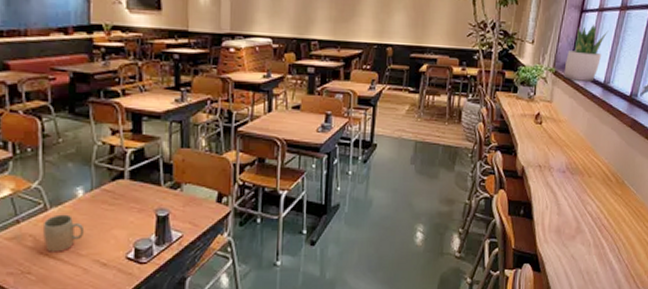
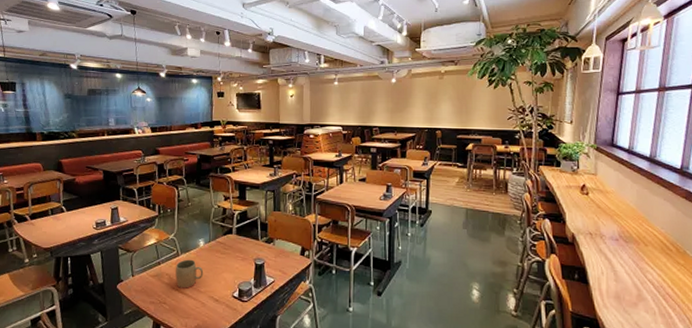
planter: present [563,24,609,82] -> none [606,104,649,156]

